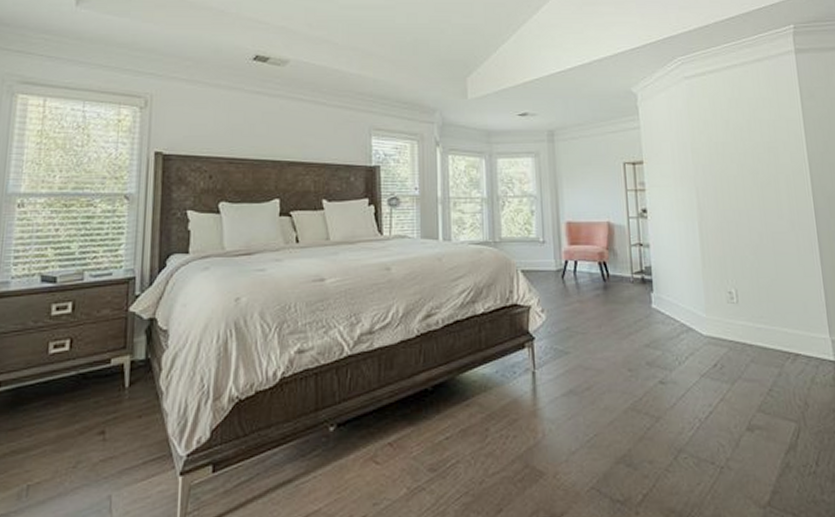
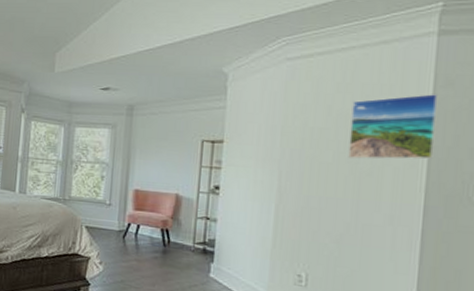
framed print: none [744,105,813,169] -> present [348,94,439,160]

